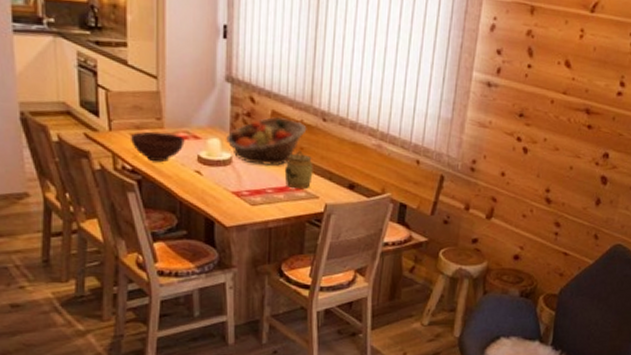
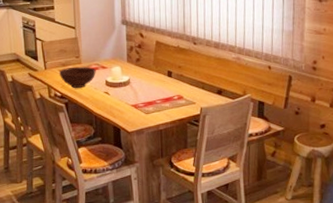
fruit basket: present [226,116,307,166] -> none [125,45,183,83]
jar: present [284,151,313,190] -> none [168,69,190,98]

